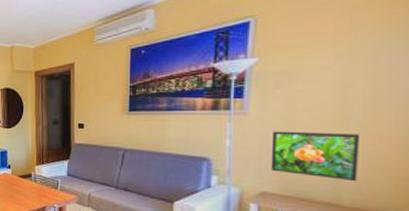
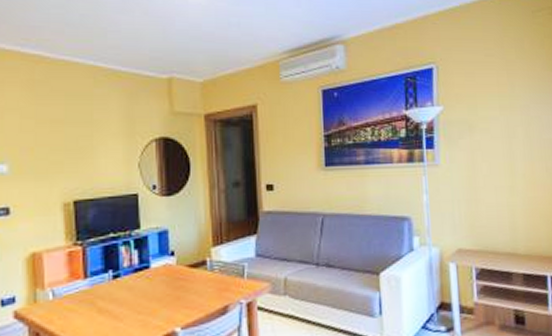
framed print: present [271,131,361,182] -> none [460,182,527,229]

